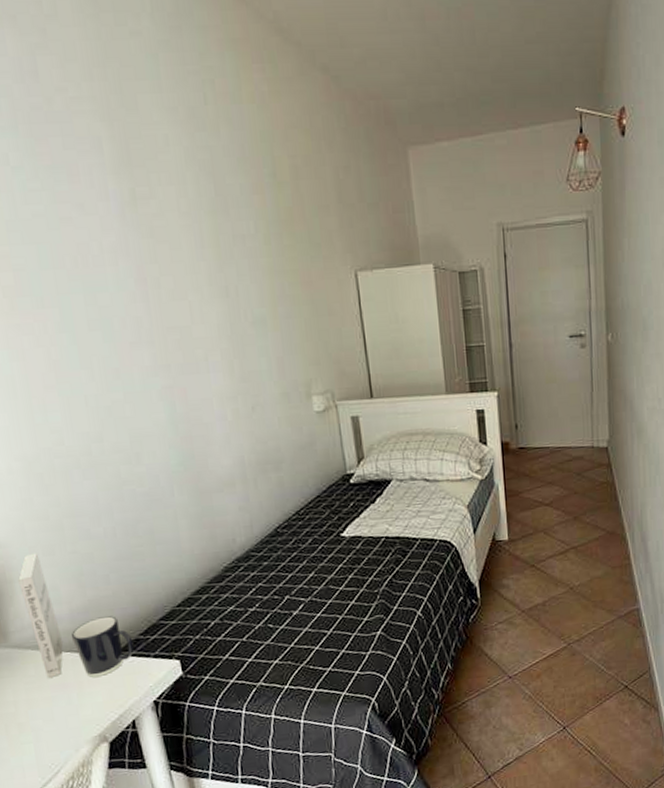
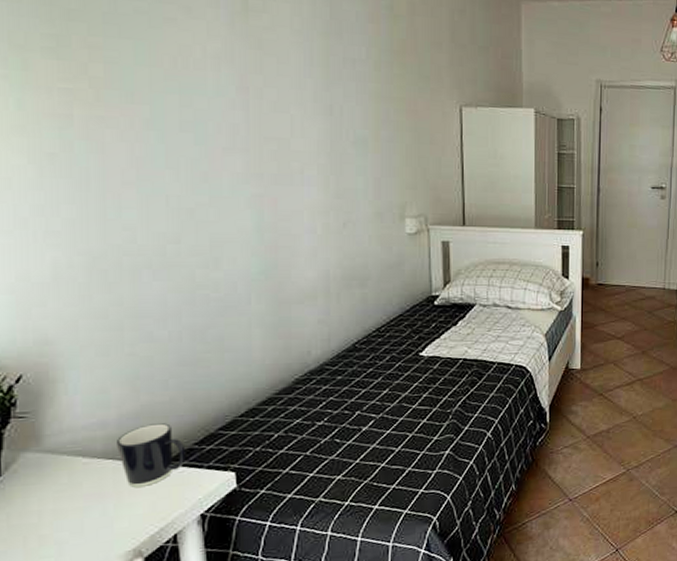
book: present [18,553,64,679] -> none [63,353,106,488]

